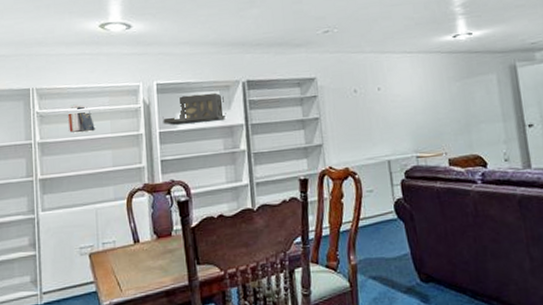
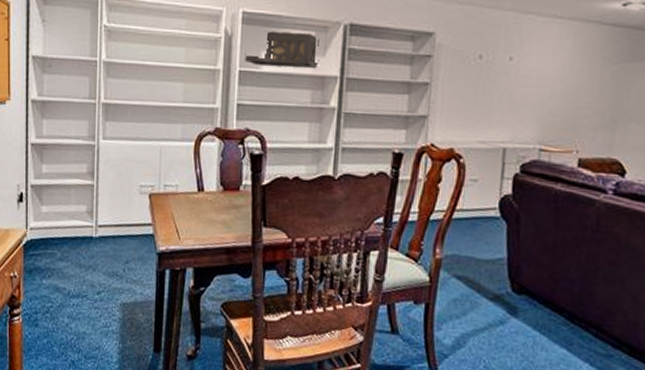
books: present [68,104,95,133] -> none [138,22,167,58]

